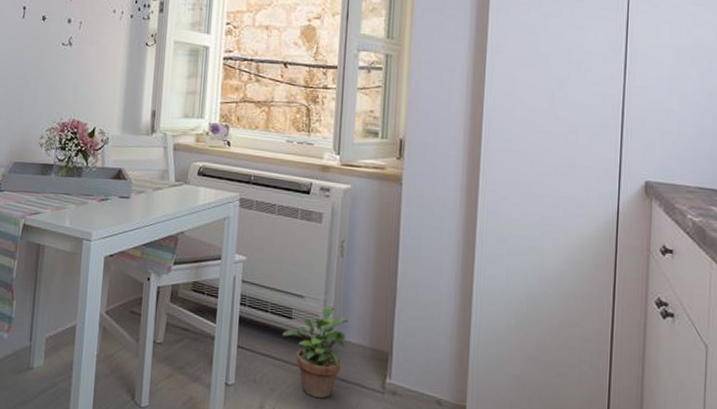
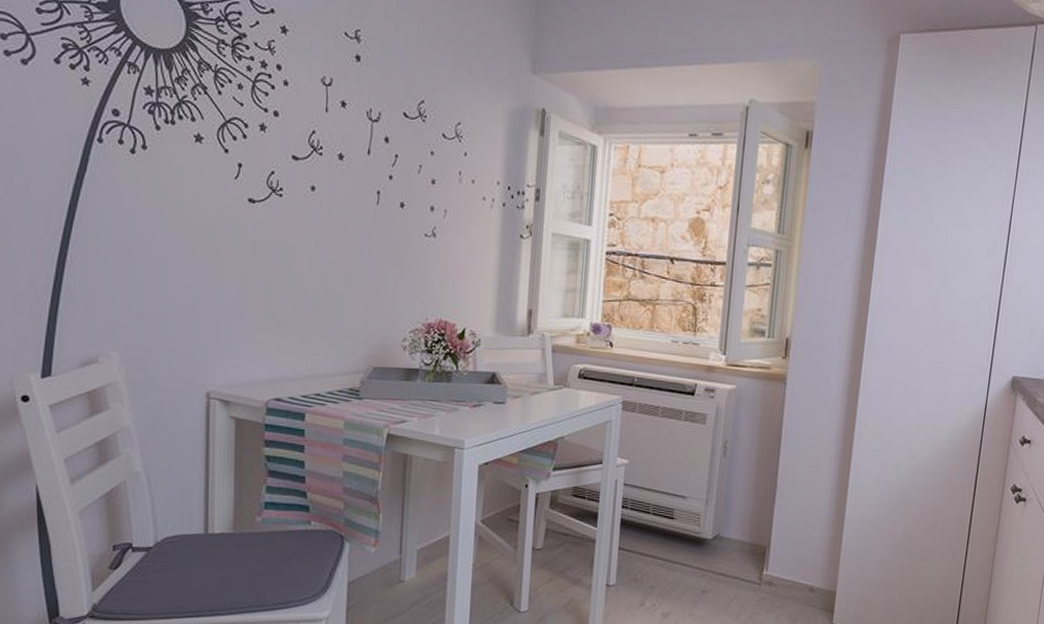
potted plant: present [282,305,349,398] -> none [663,504,729,592]

